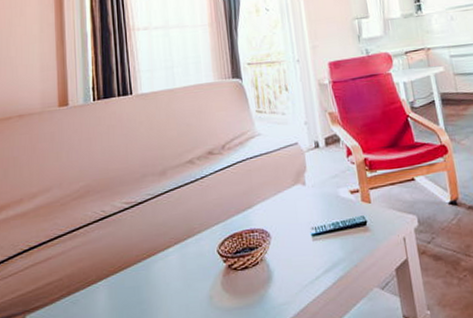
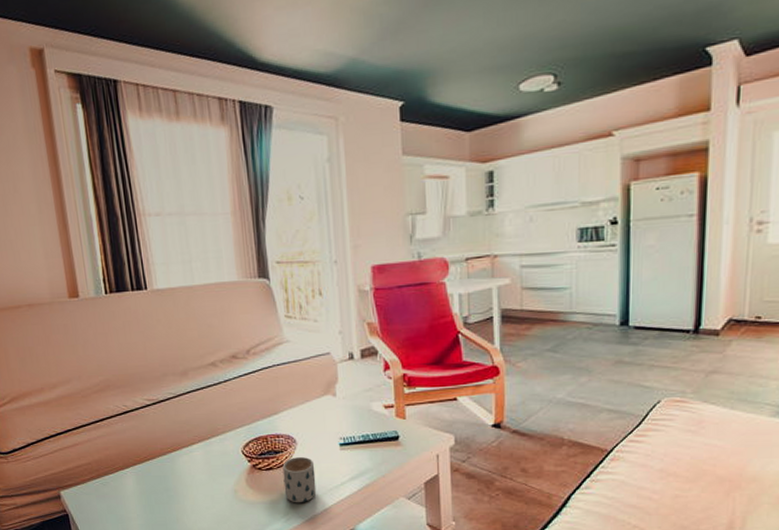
mug: none [257,251,292,305] -> present [282,456,317,503]

